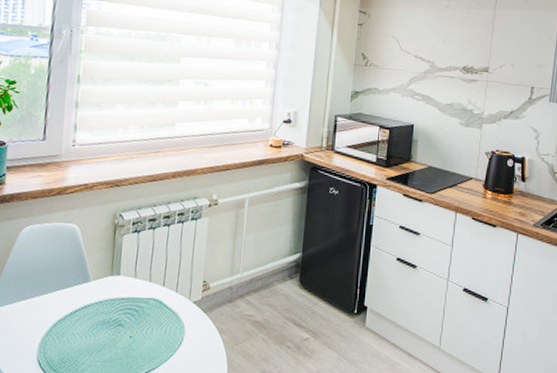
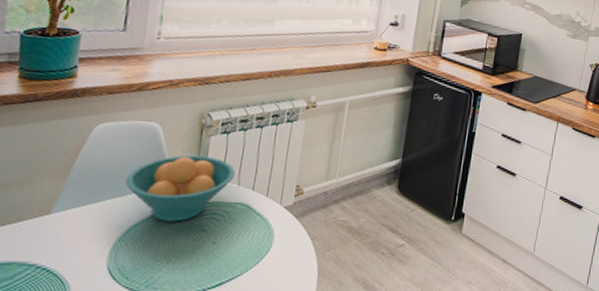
fruit bowl: none [50,253,147,317] -> present [125,155,236,222]

